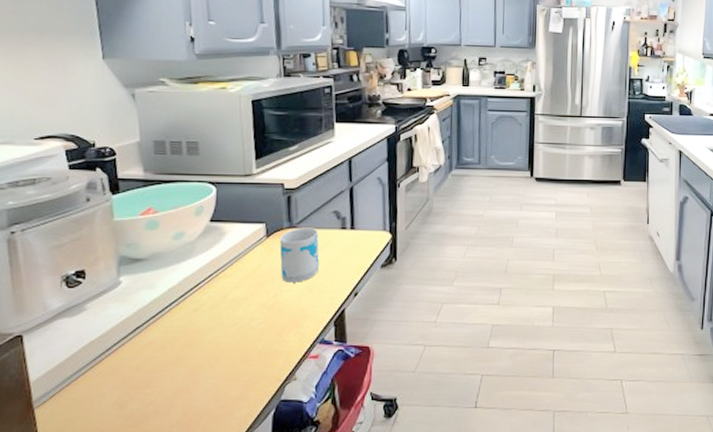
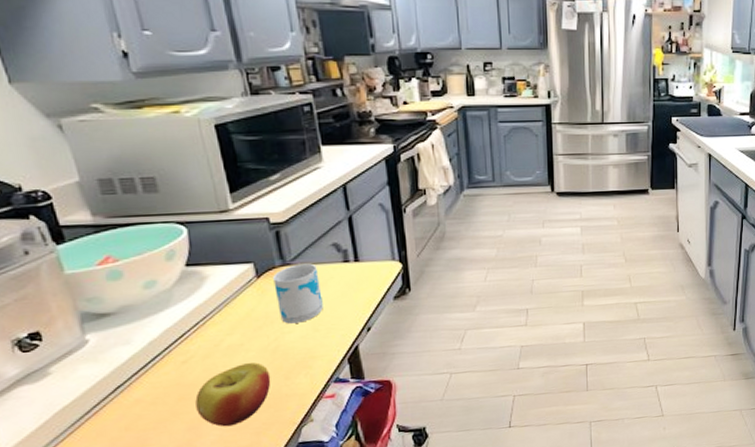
apple: none [198,317,265,377] -> present [195,362,271,427]

